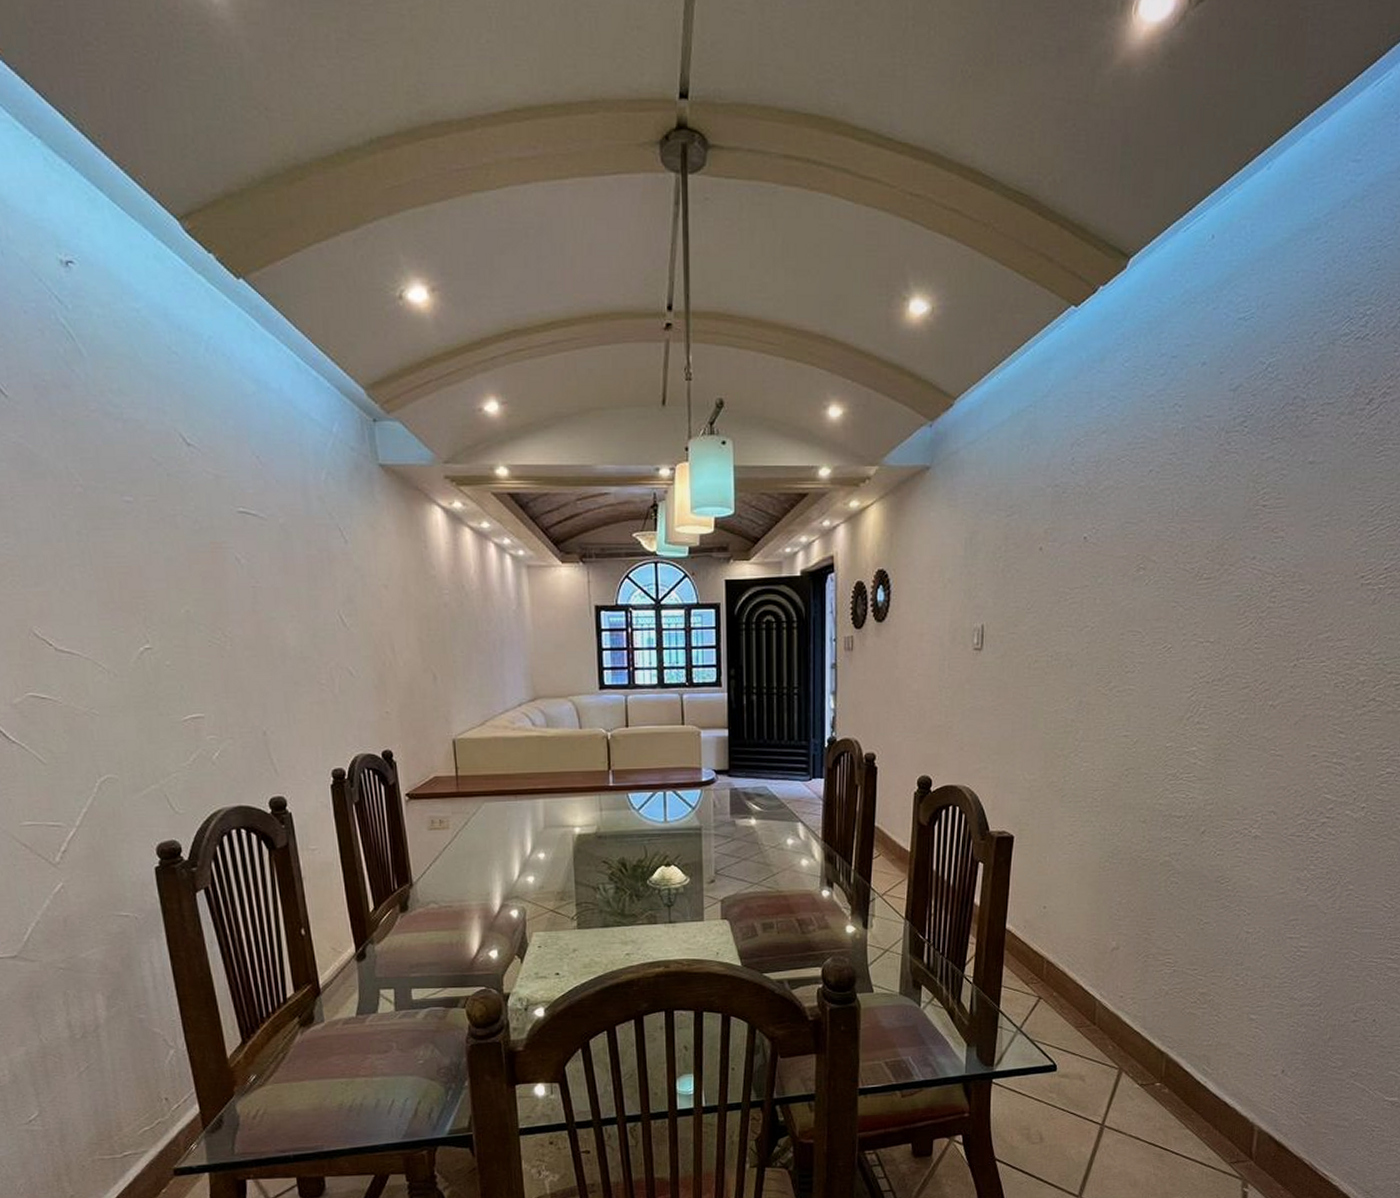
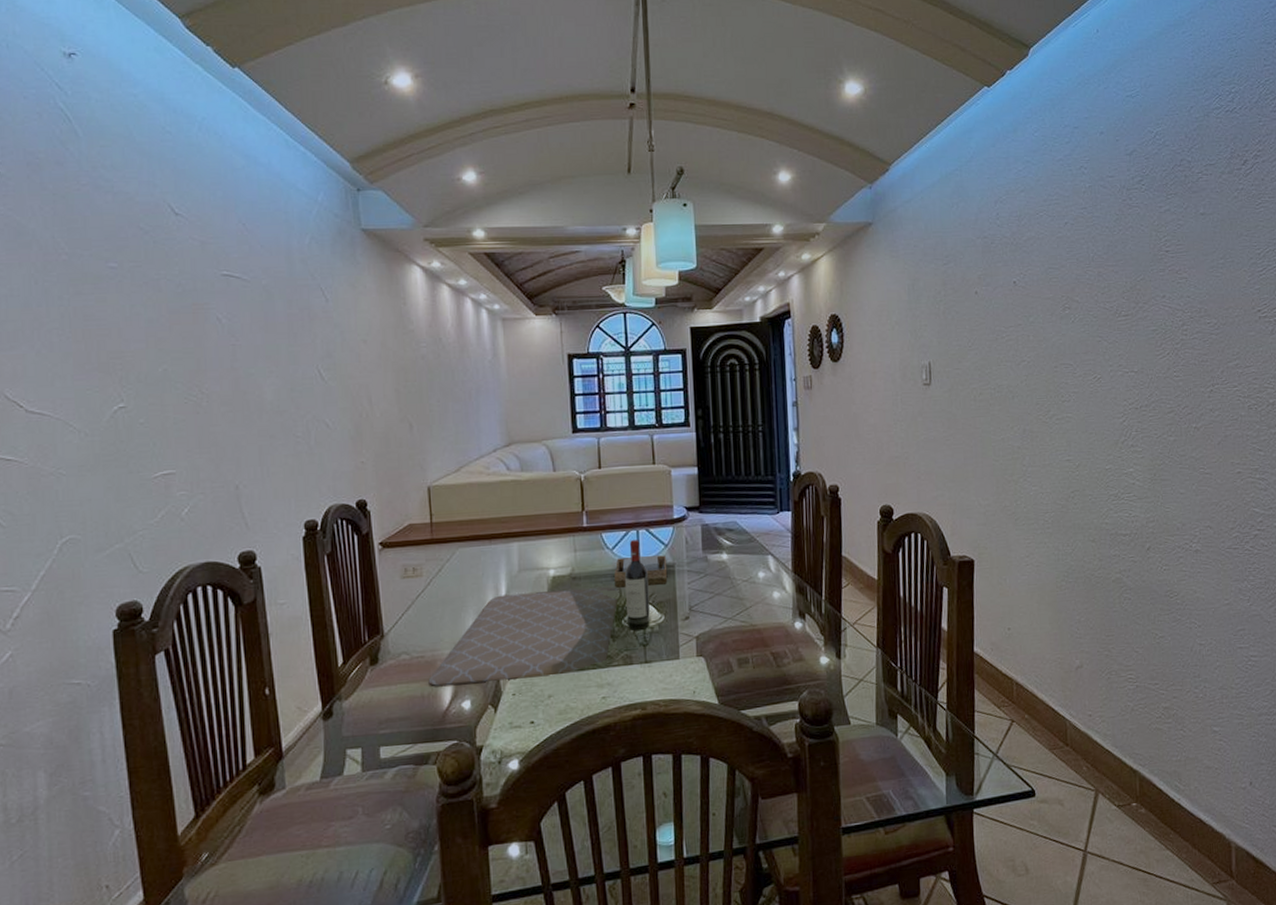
placemat: none [456,847,645,935] -> present [428,587,619,686]
napkin holder: none [639,817,694,849] -> present [614,555,668,589]
wine bottle: none [650,801,675,892] -> present [624,540,650,632]

